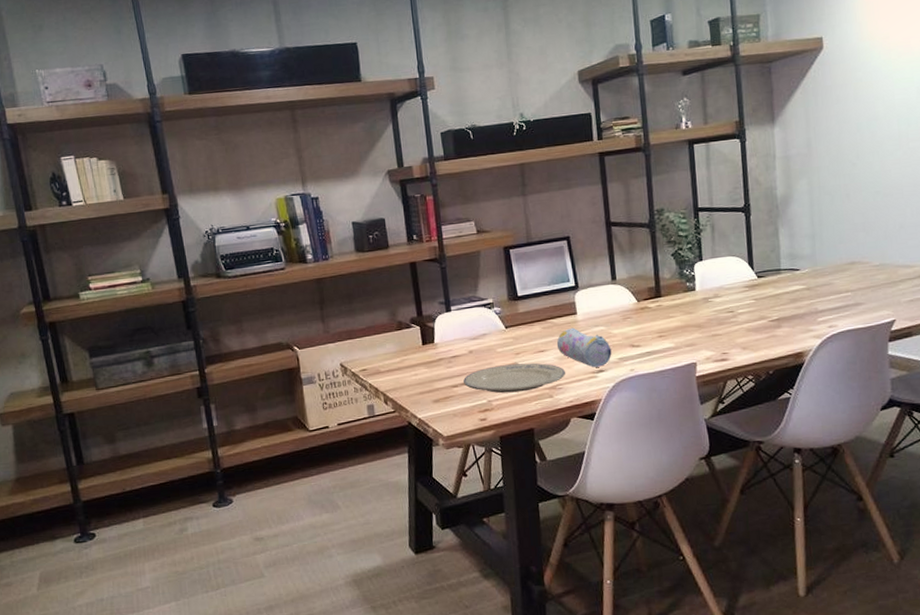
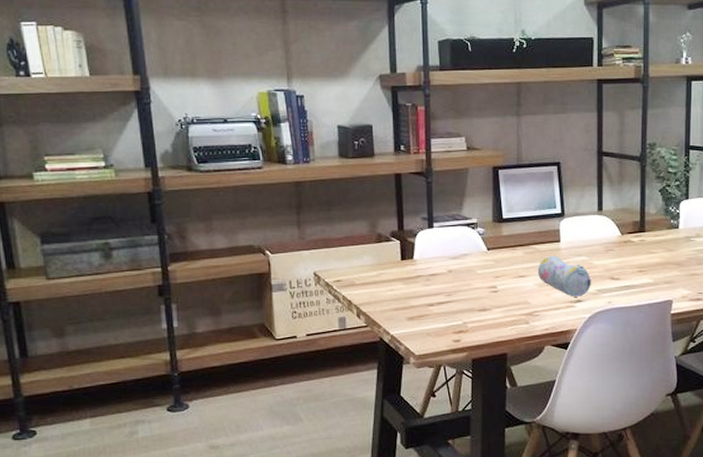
plate: present [463,363,565,394] -> none [440,287,543,316]

